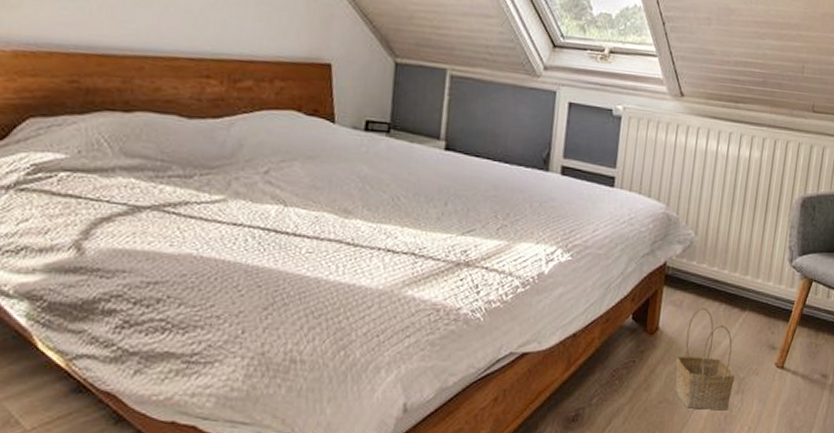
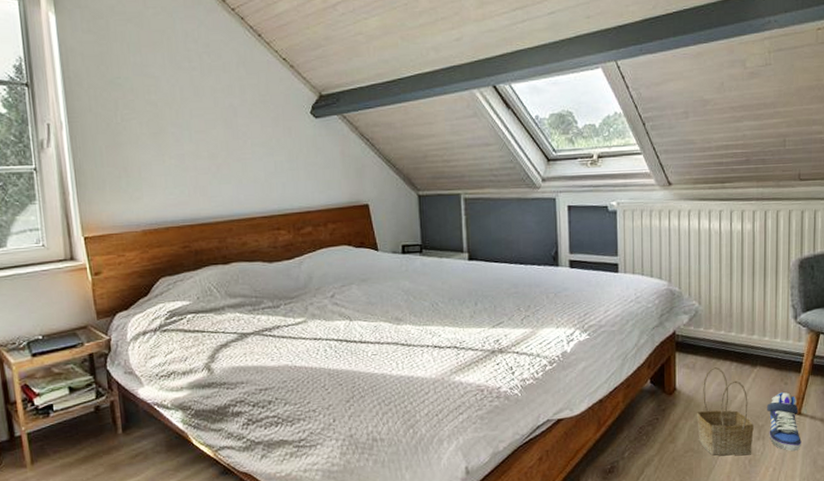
sneaker: none [748,341,782,410] -> present [767,391,801,452]

